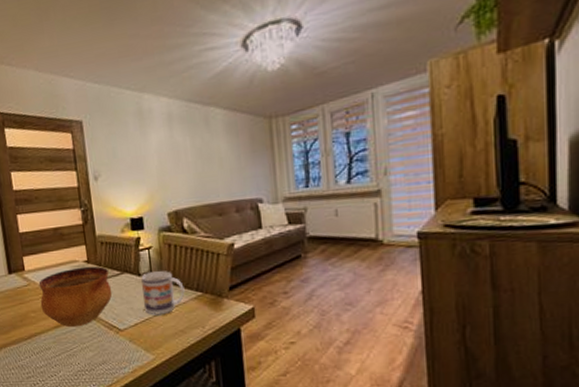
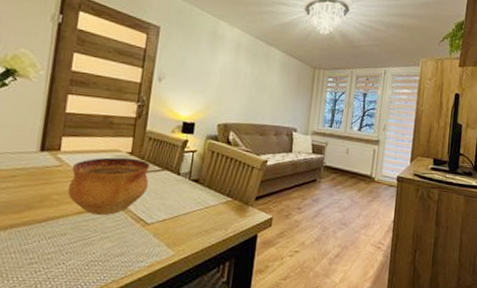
mug: present [141,271,185,316] -> none [175,173,218,214]

